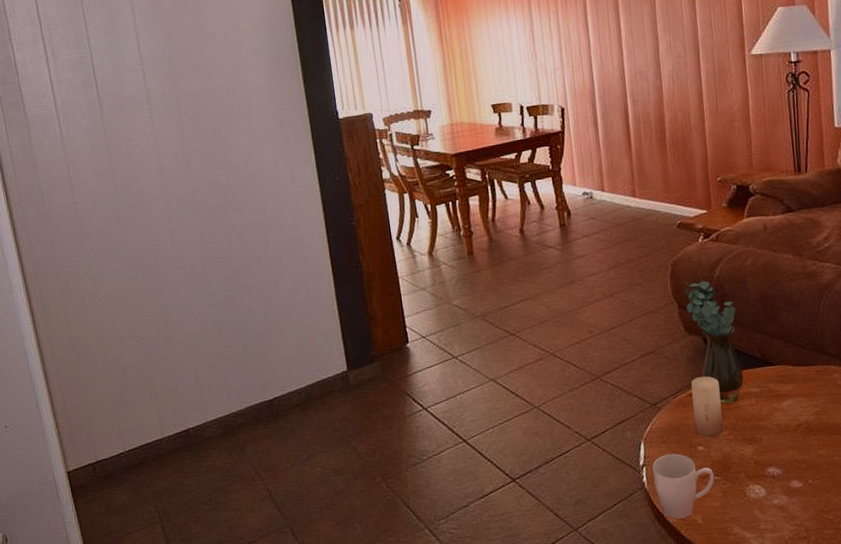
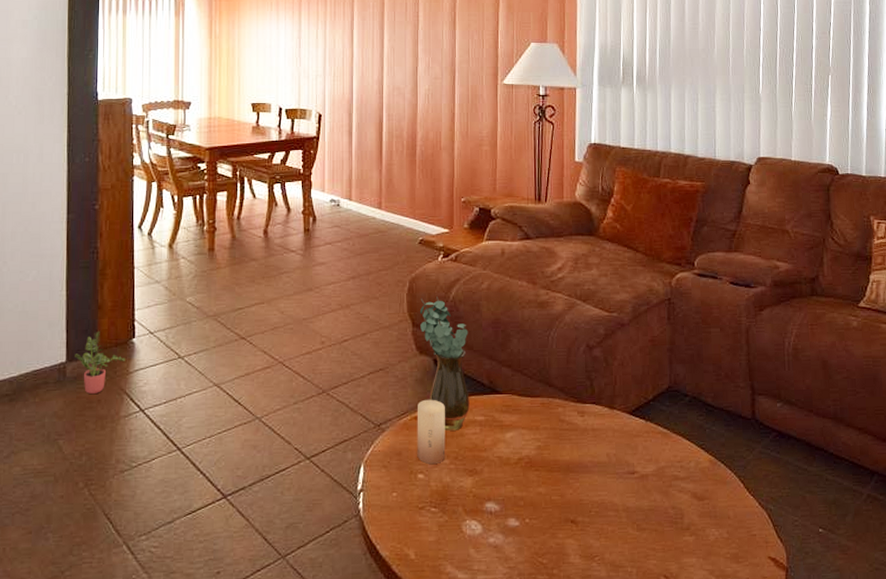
potted plant: none [354,339,403,399] -> present [75,330,126,395]
mug: present [652,453,715,519] -> none [369,480,432,553]

